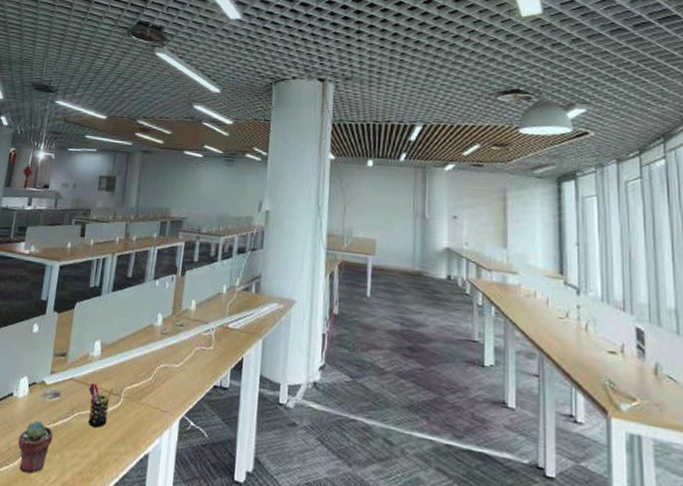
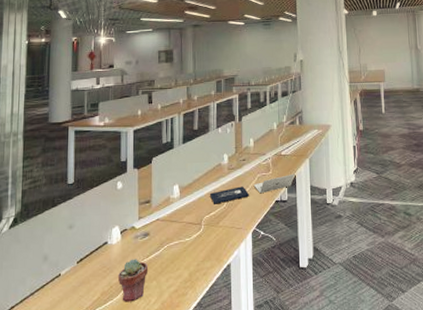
pen holder: present [87,382,114,428] -> none [174,218,195,253]
laptop: none [134,354,242,375] -> present [209,173,295,204]

